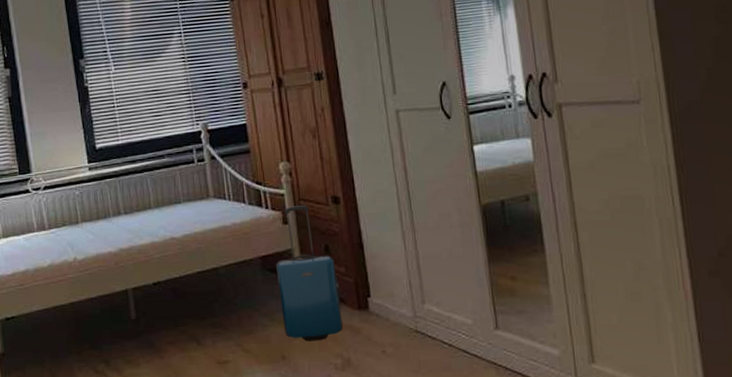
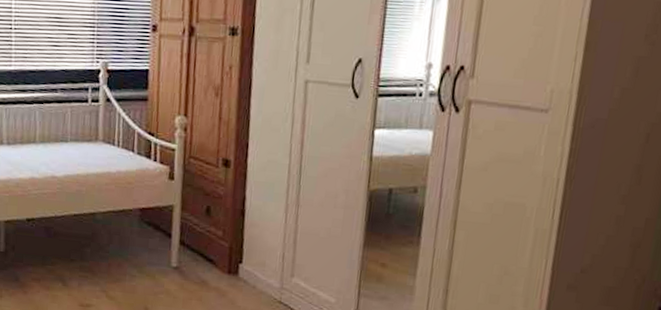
suitcase: present [276,205,343,341] -> none [151,162,215,298]

